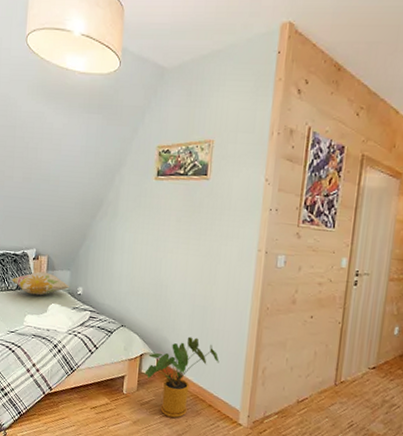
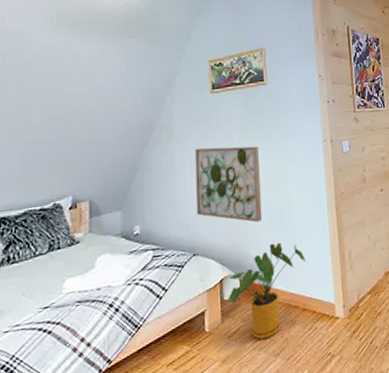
decorative pillow: present [11,271,70,296] -> none [40,220,124,253]
wall art: none [128,230,193,313] -> present [194,146,263,222]

